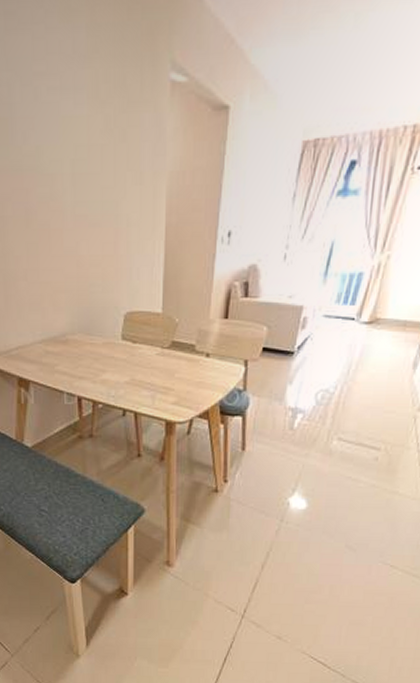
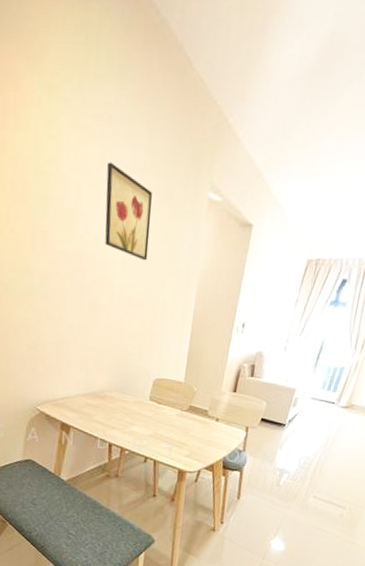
wall art: none [42,51,102,169] -> present [105,162,153,261]

